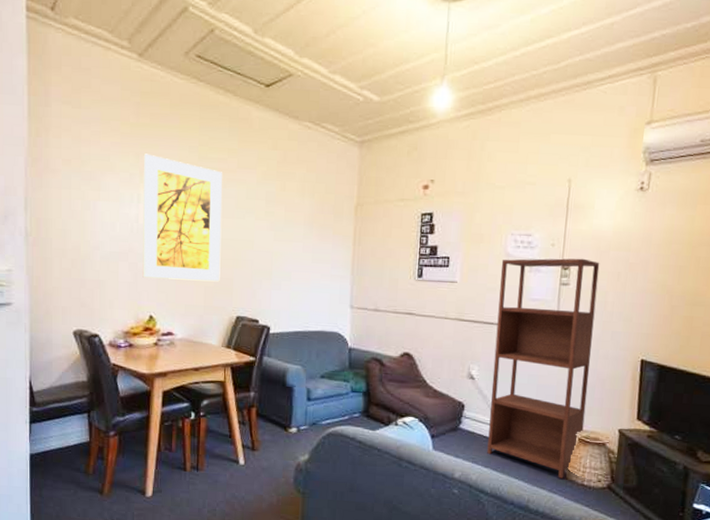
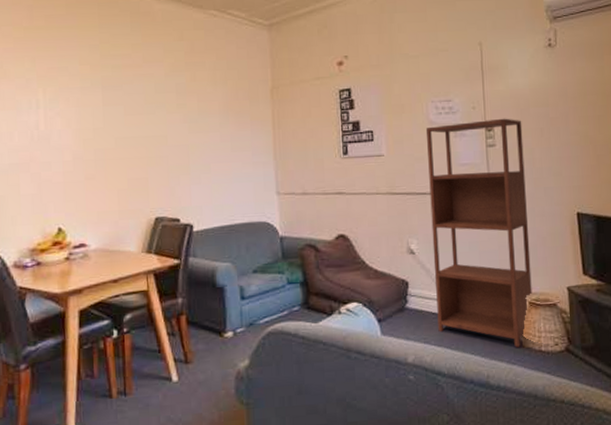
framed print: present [142,153,222,282] -> none [40,57,134,188]

